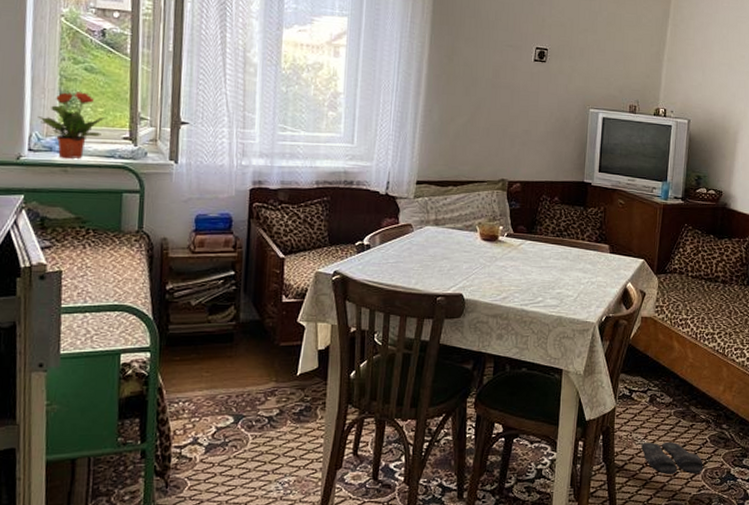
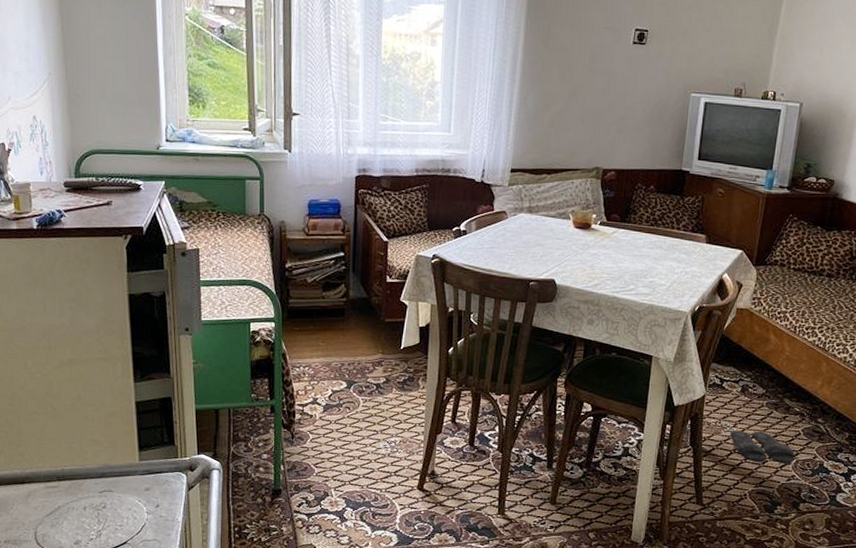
potted plant: present [38,91,104,159] -> none [172,86,227,148]

